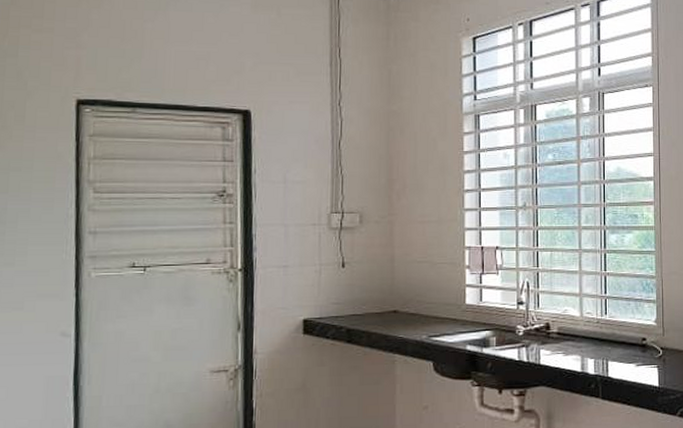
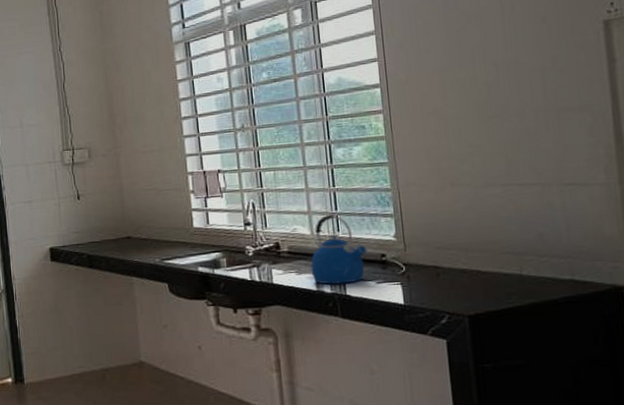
kettle: none [578,297,630,366] -> present [310,214,367,285]

